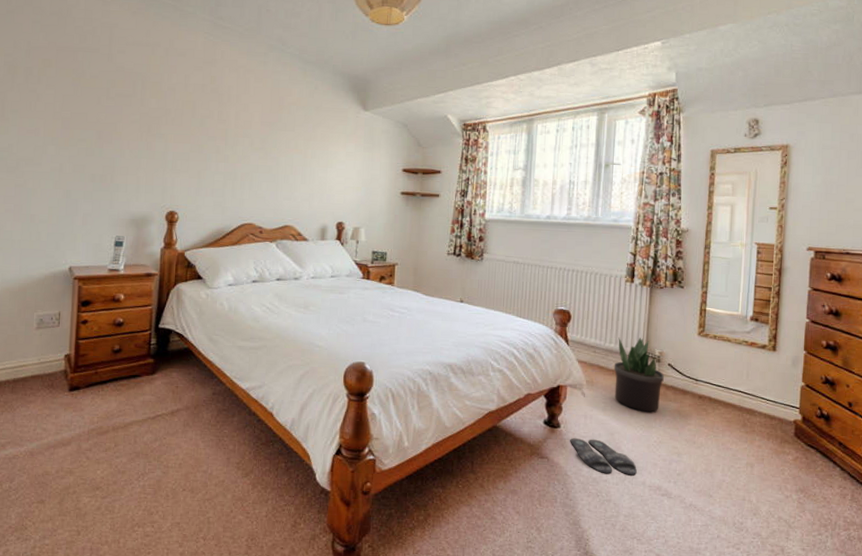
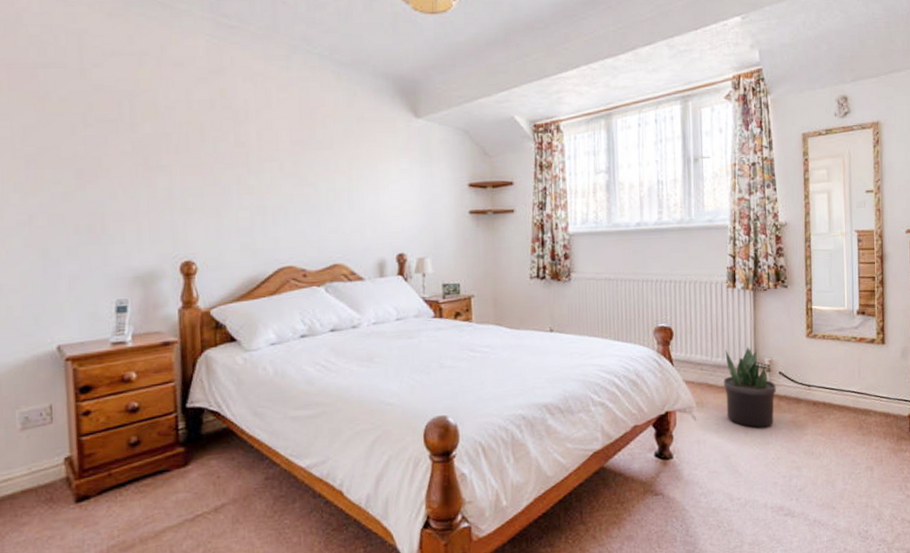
slippers: present [570,438,637,476] -> none [684,465,757,502]

